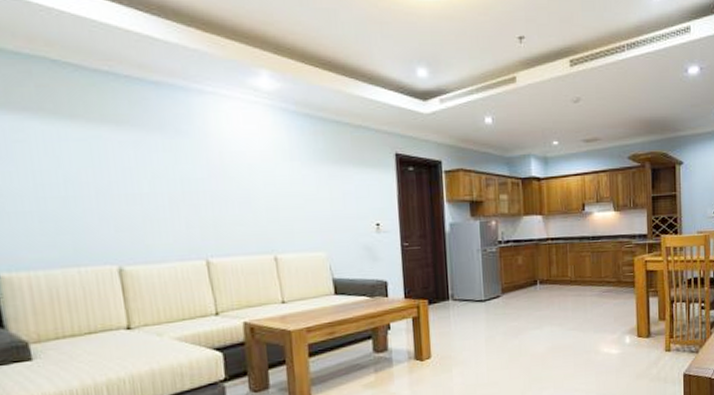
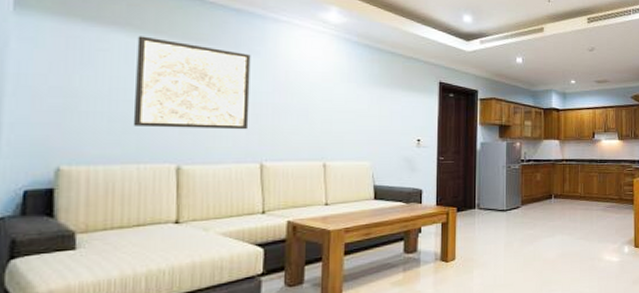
wall art: none [53,122,188,226] -> present [133,36,251,130]

